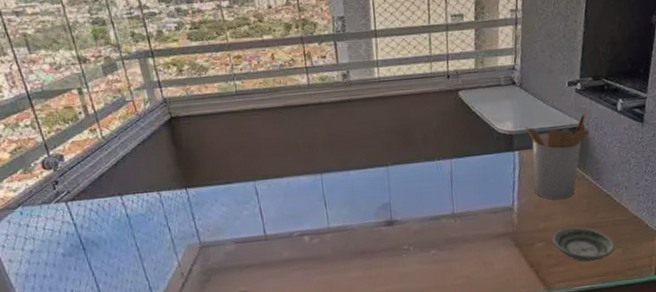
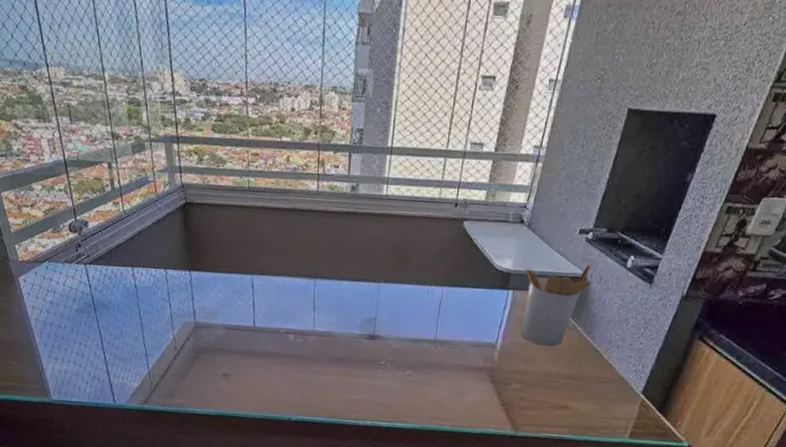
saucer: present [552,227,615,262] -> none [529,374,594,412]

